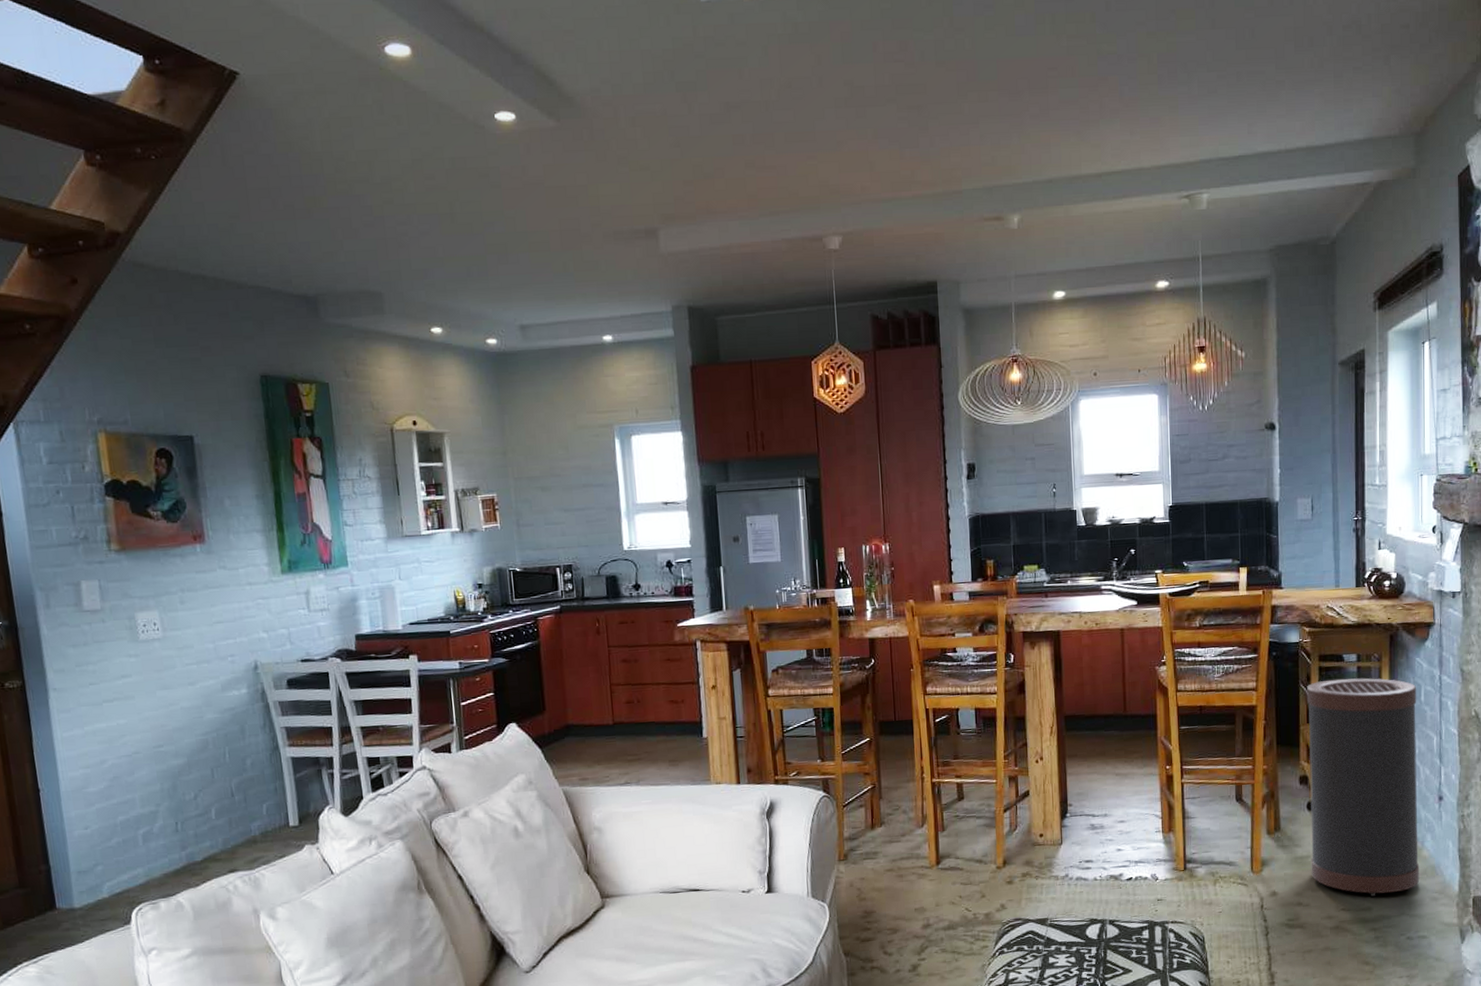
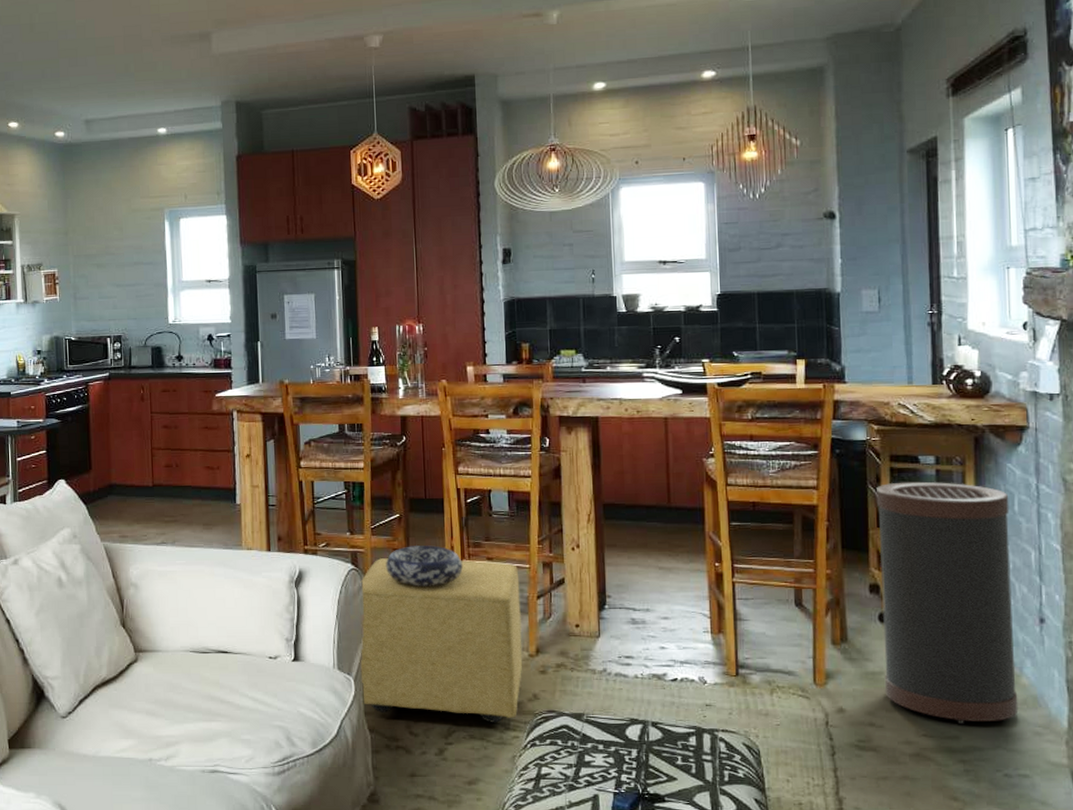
ottoman: none [831,779,991,936] -> present [359,558,523,723]
decorative bowl: none [857,767,933,809] -> present [386,545,463,586]

